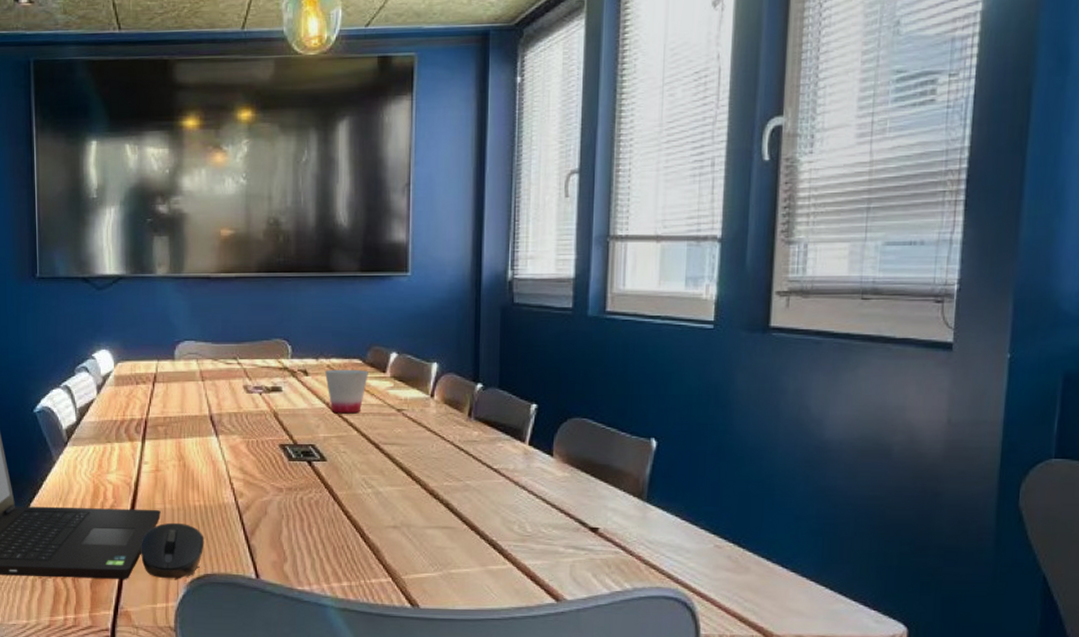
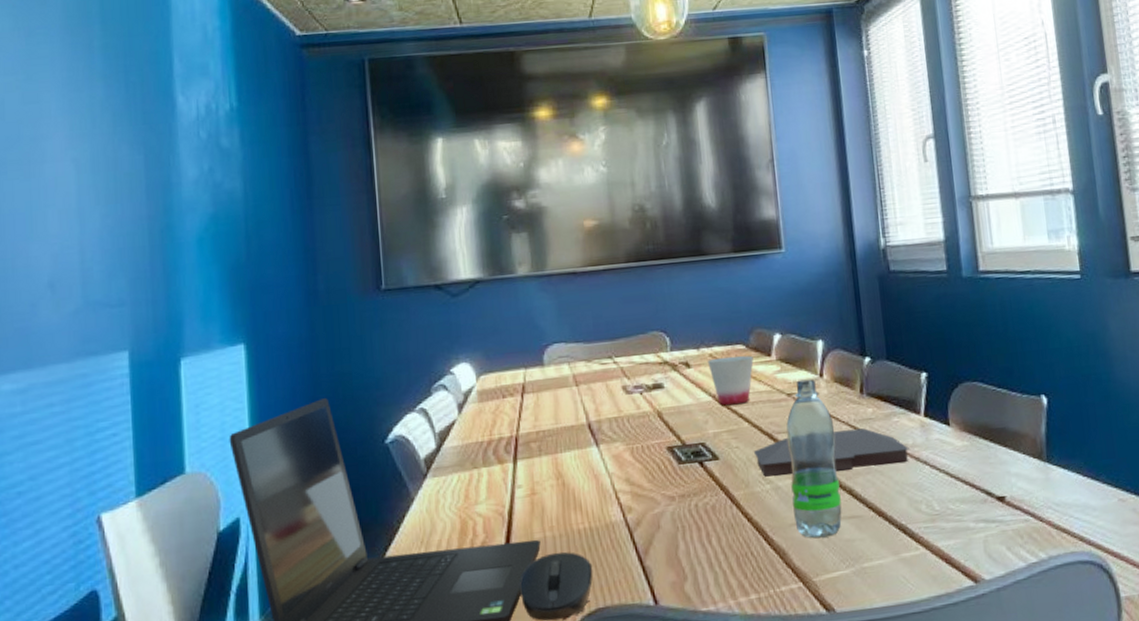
papers: none [359,449,511,485] -> present [753,428,911,477]
bottle: none [391,398,439,542] -> present [786,379,842,539]

